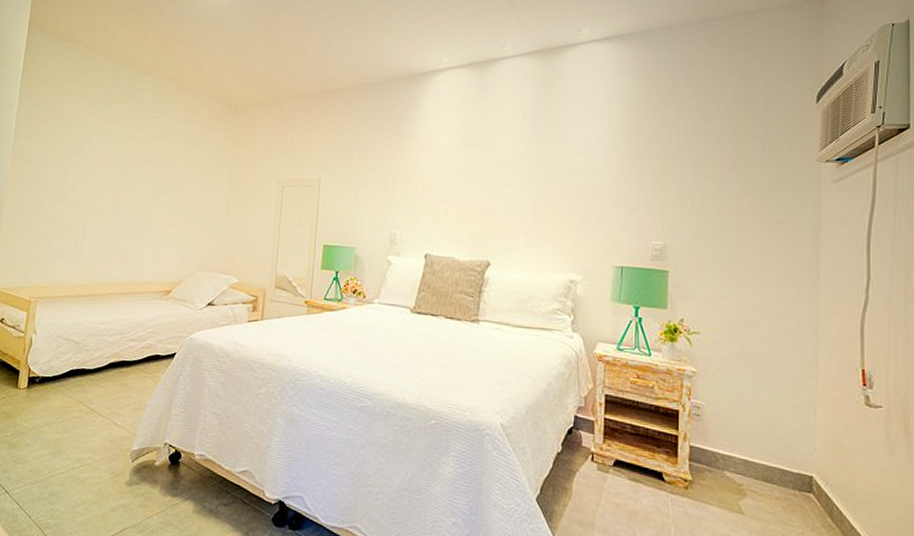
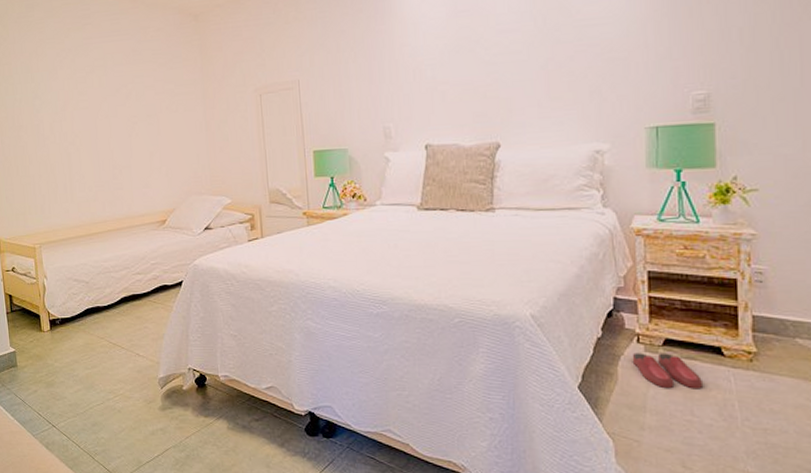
slippers: none [586,470,644,511] -> present [632,353,702,389]

